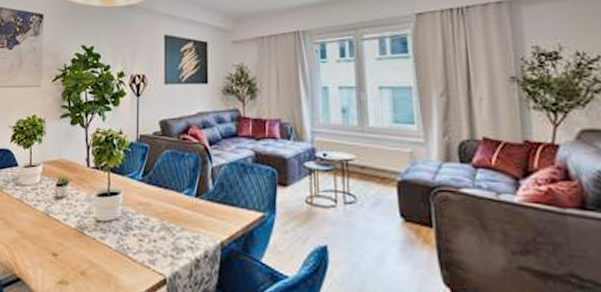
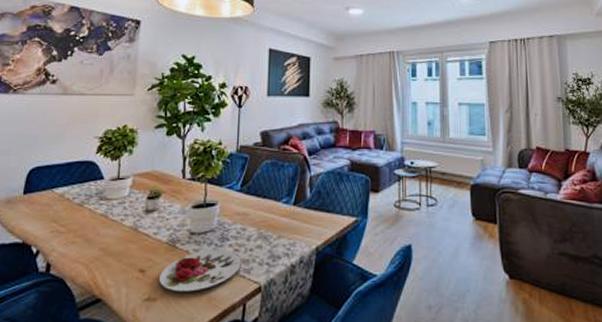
plate: none [69,238,146,278] -> present [158,250,242,292]

